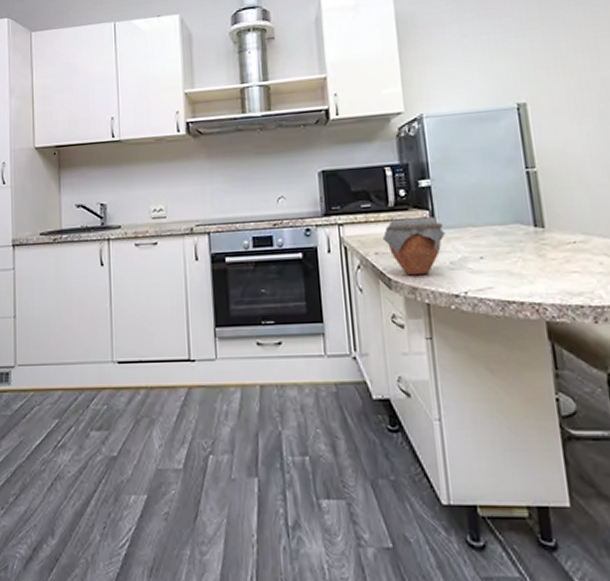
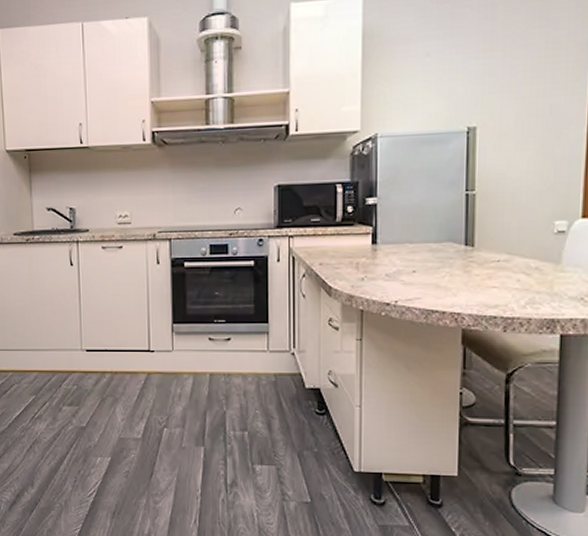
jar: present [382,217,446,276] -> none [327,233,386,285]

